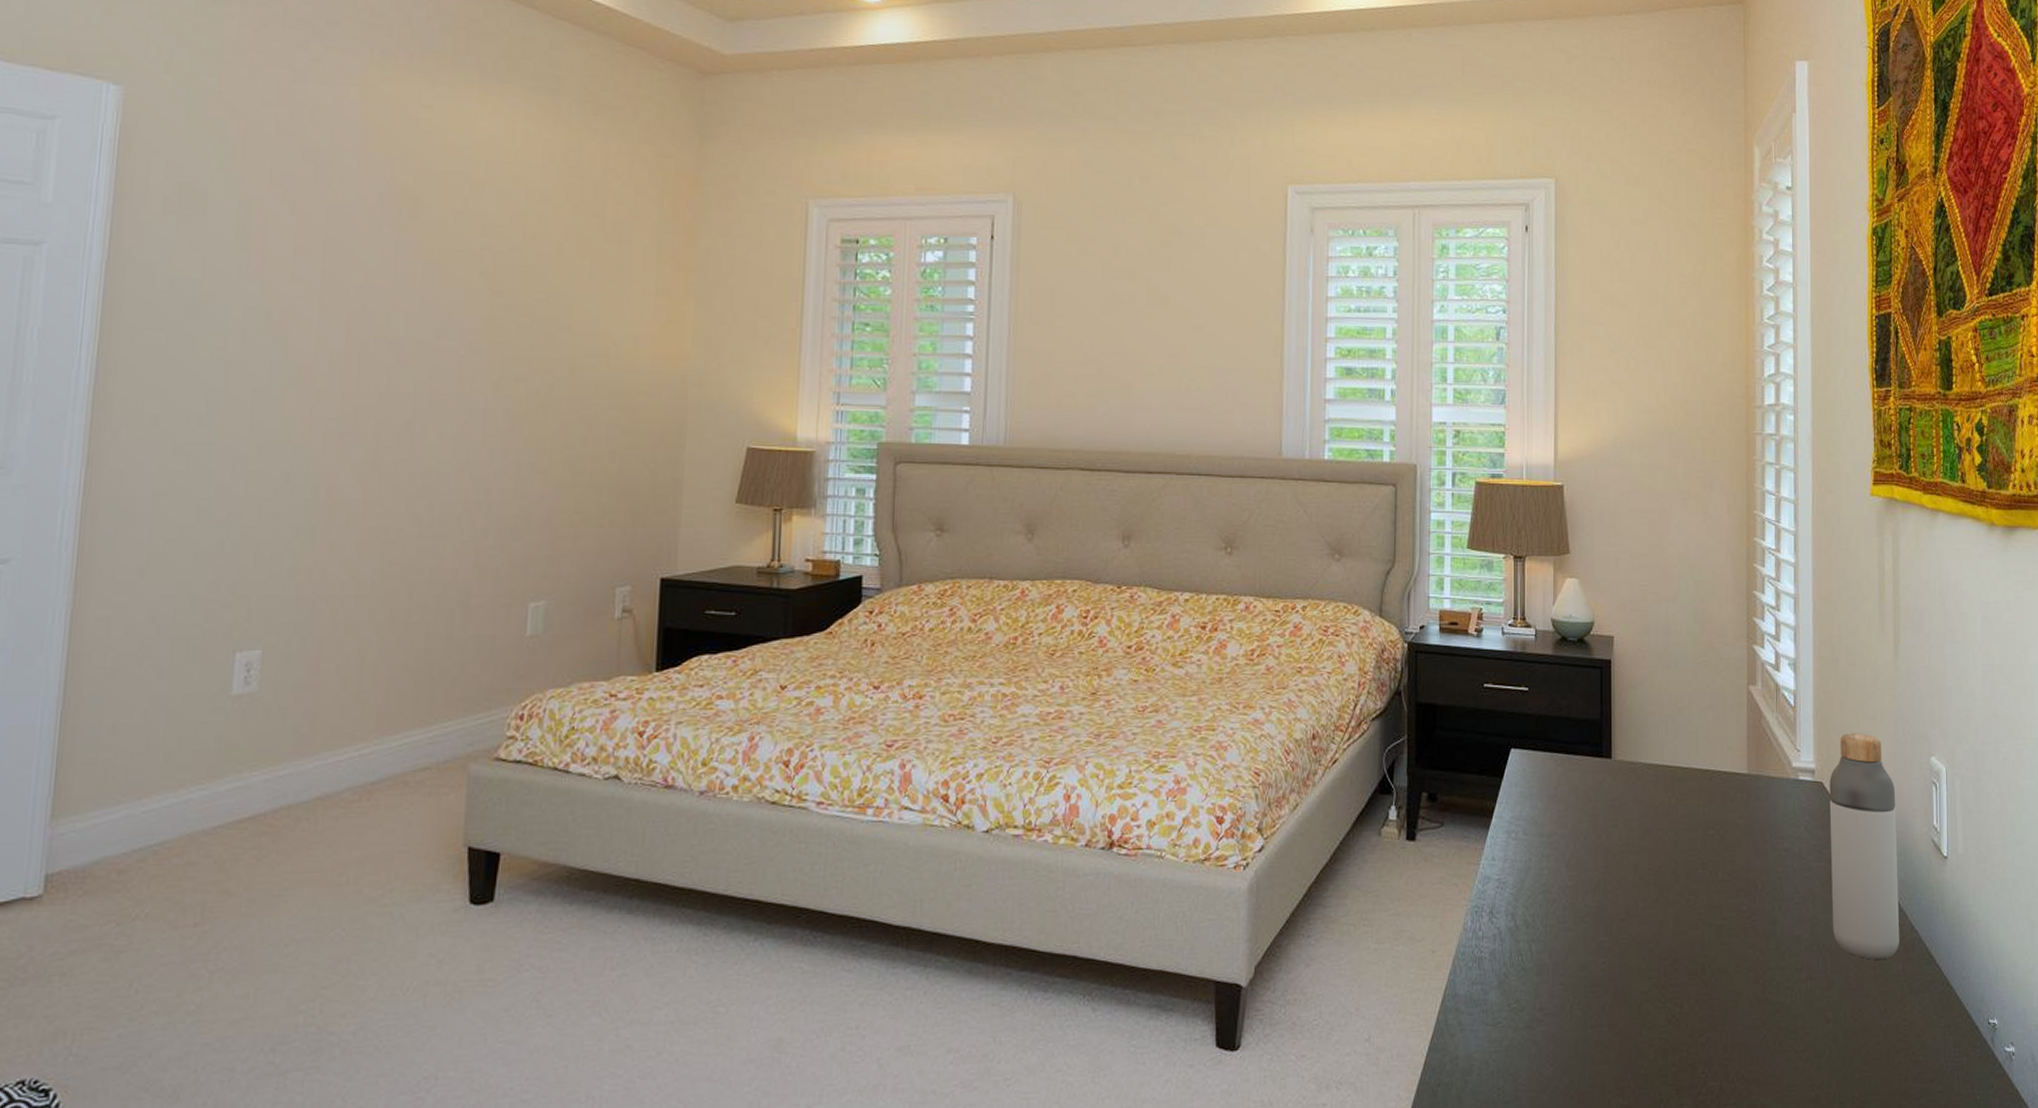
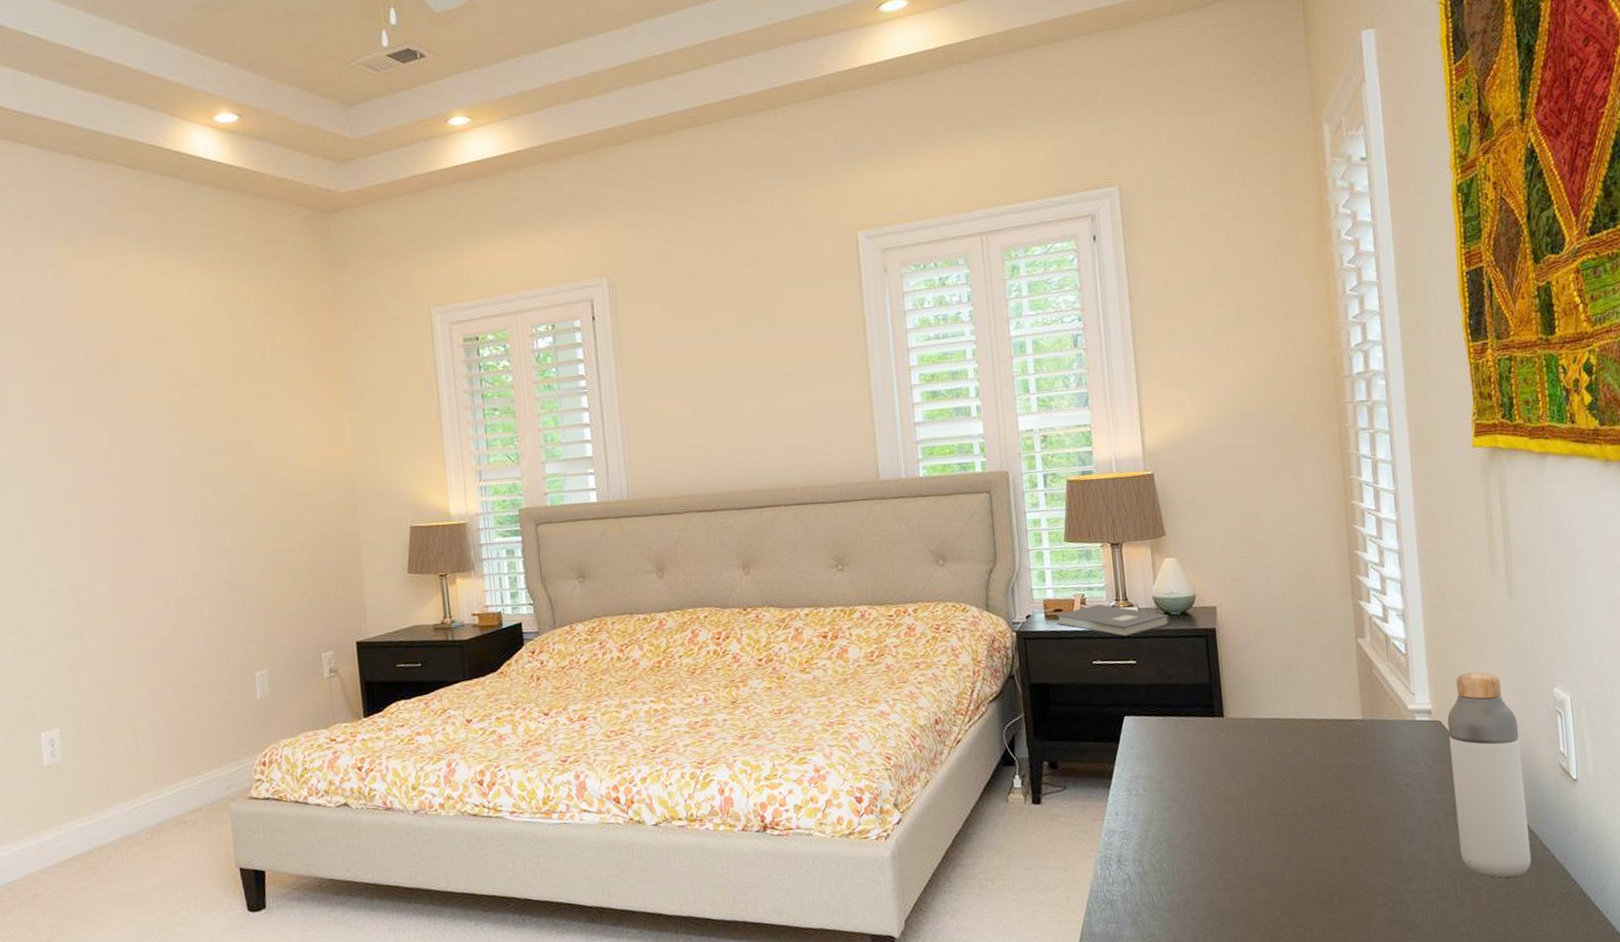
book: none [1451,620,1567,660] -> present [1056,603,1170,637]

